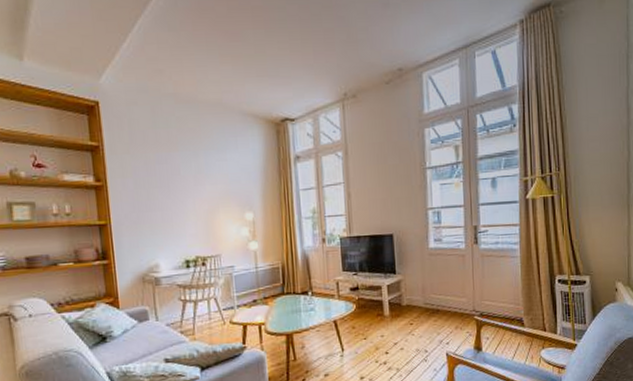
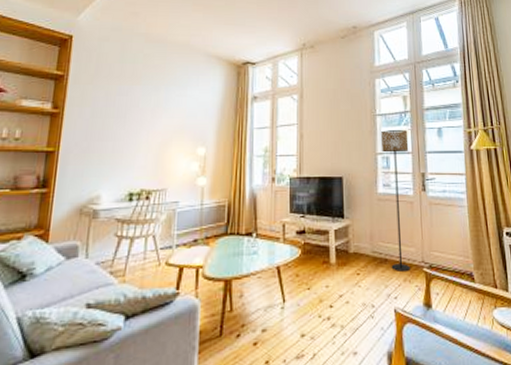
floor lamp: none [432,182,461,320] -> present [381,130,410,271]

